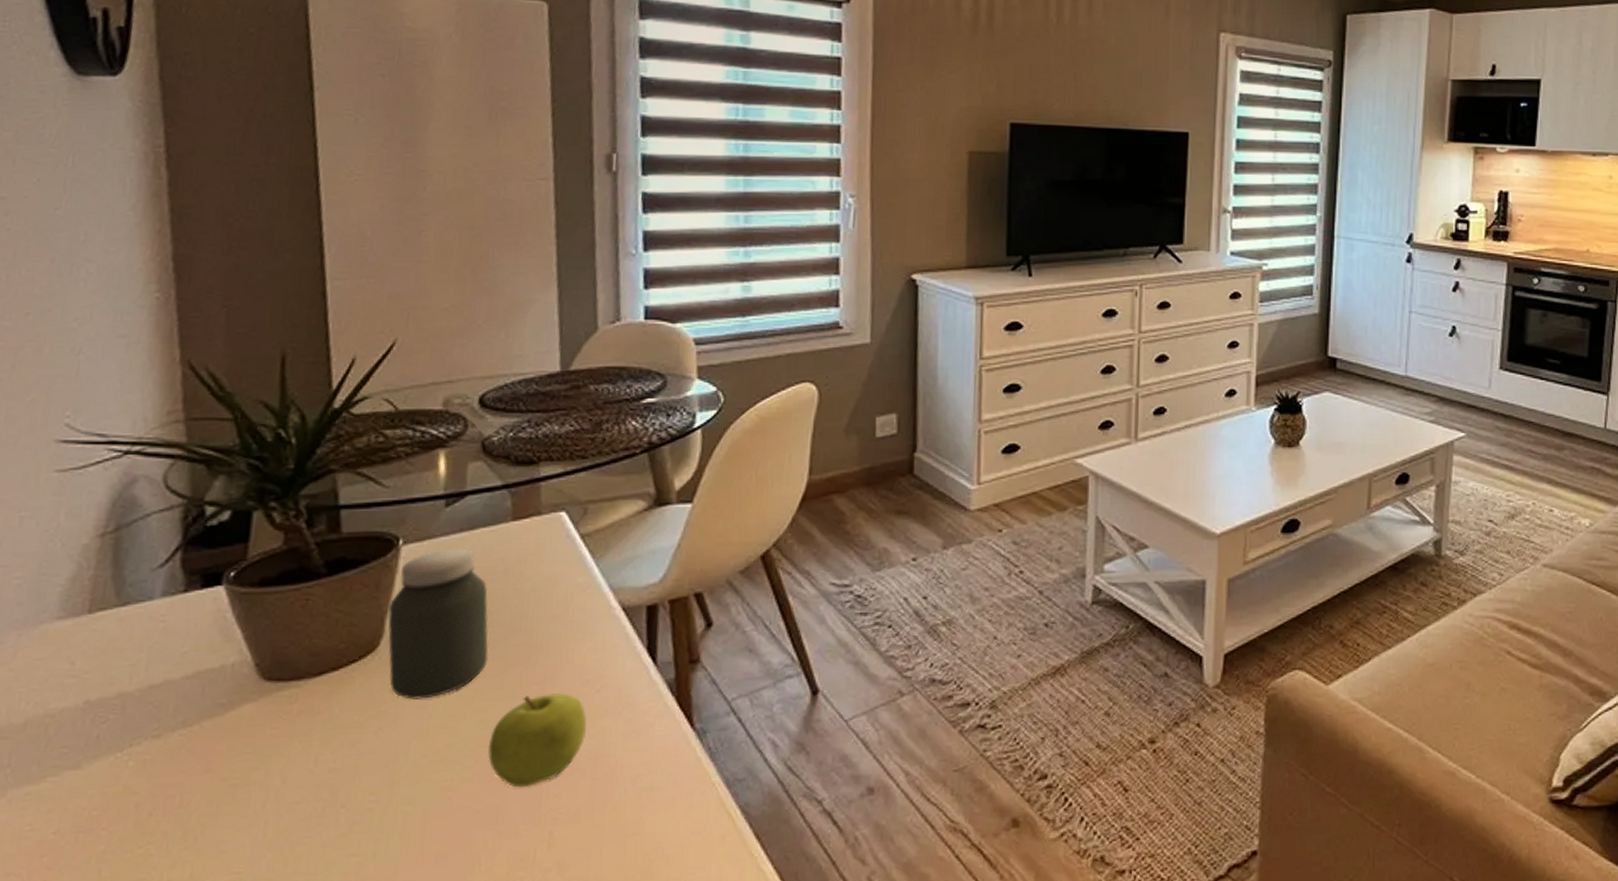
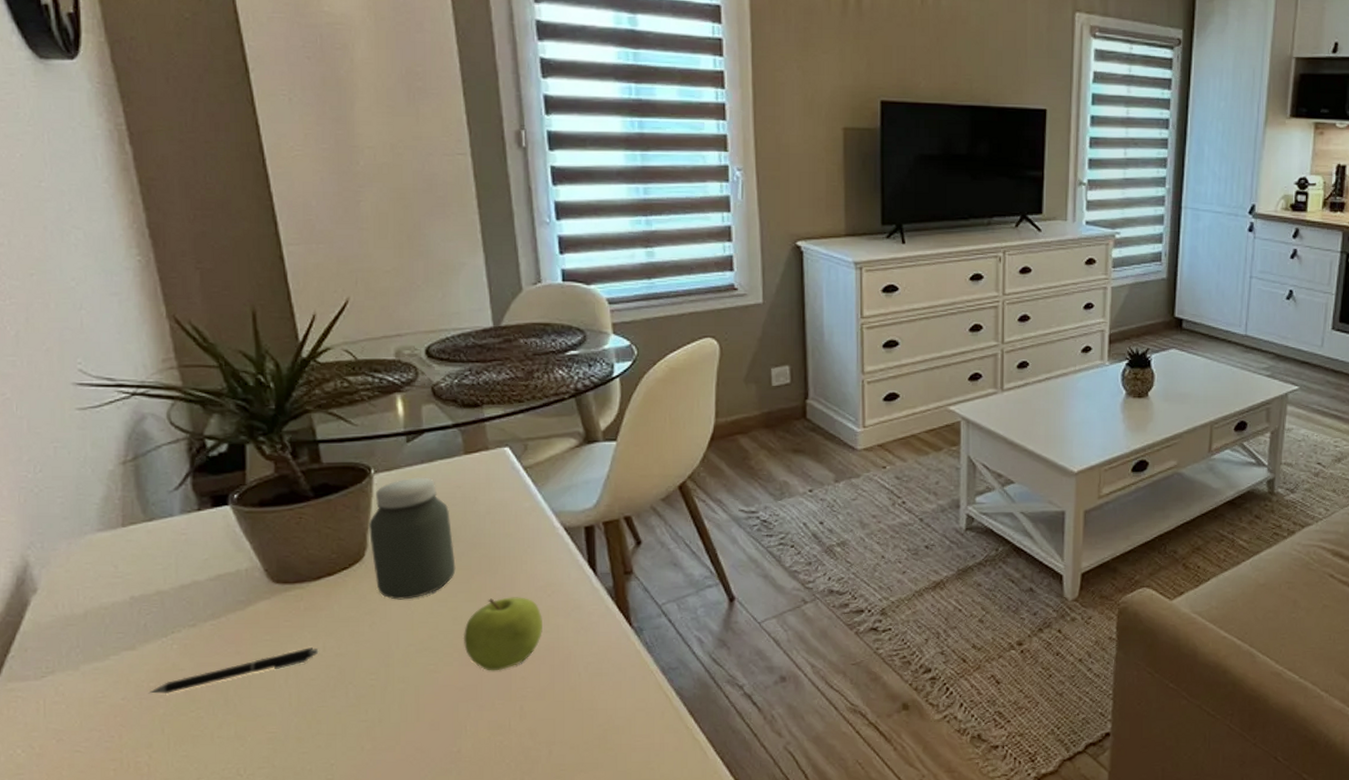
pen: none [89,762,309,825] -> present [148,647,319,694]

